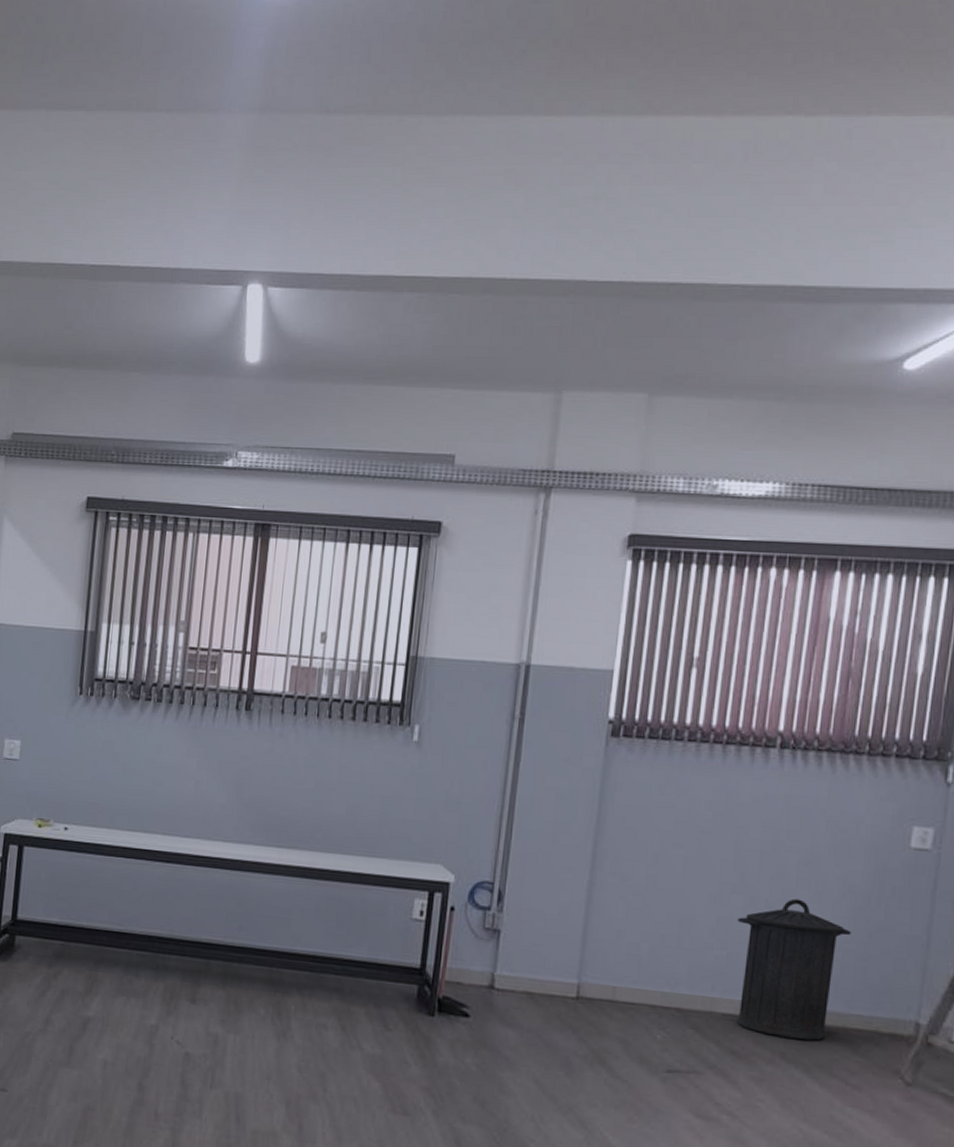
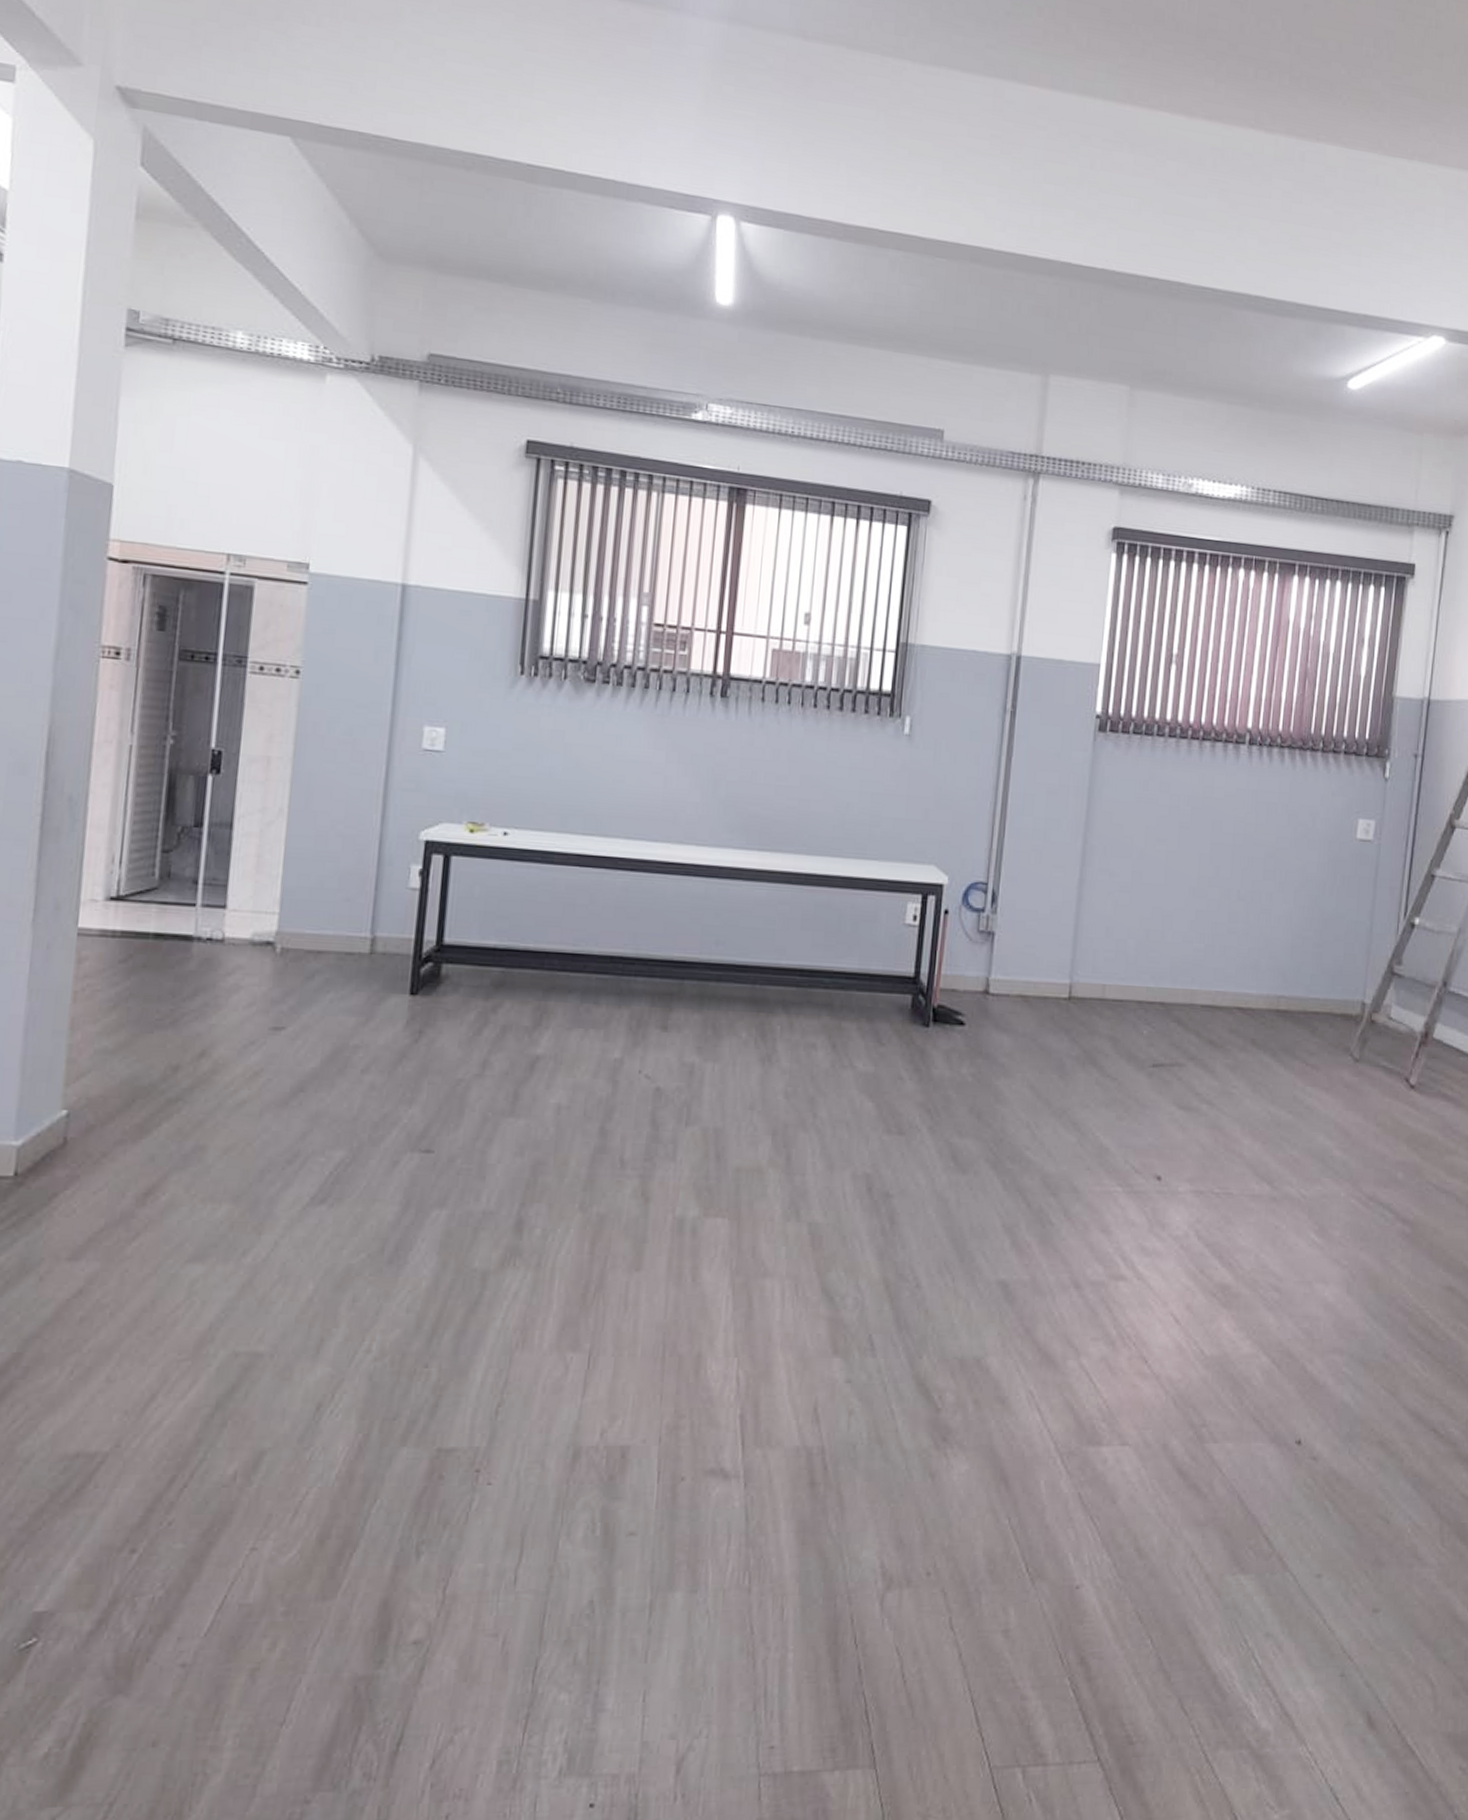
trash can: present [737,898,852,1041] -> none [1213,890,1310,1026]

